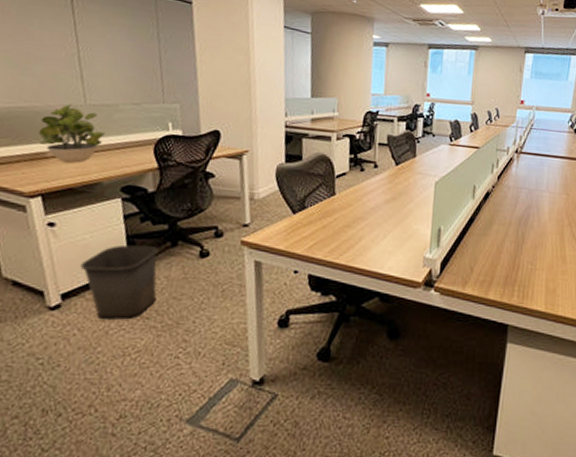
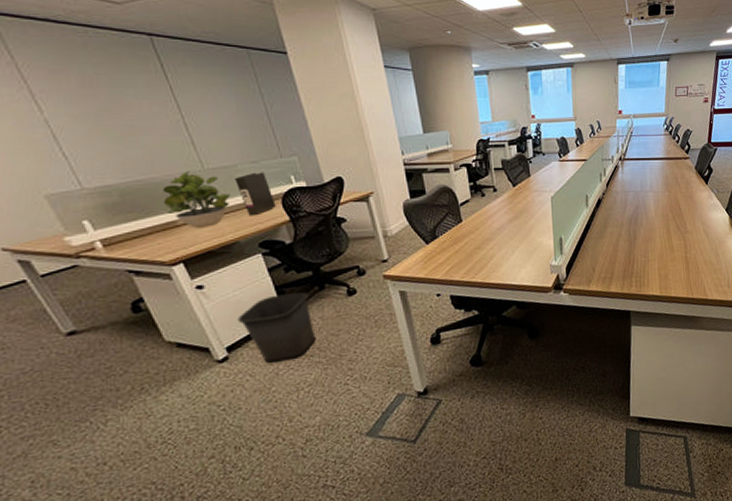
binder: none [113,114,148,159] -> present [235,172,276,216]

